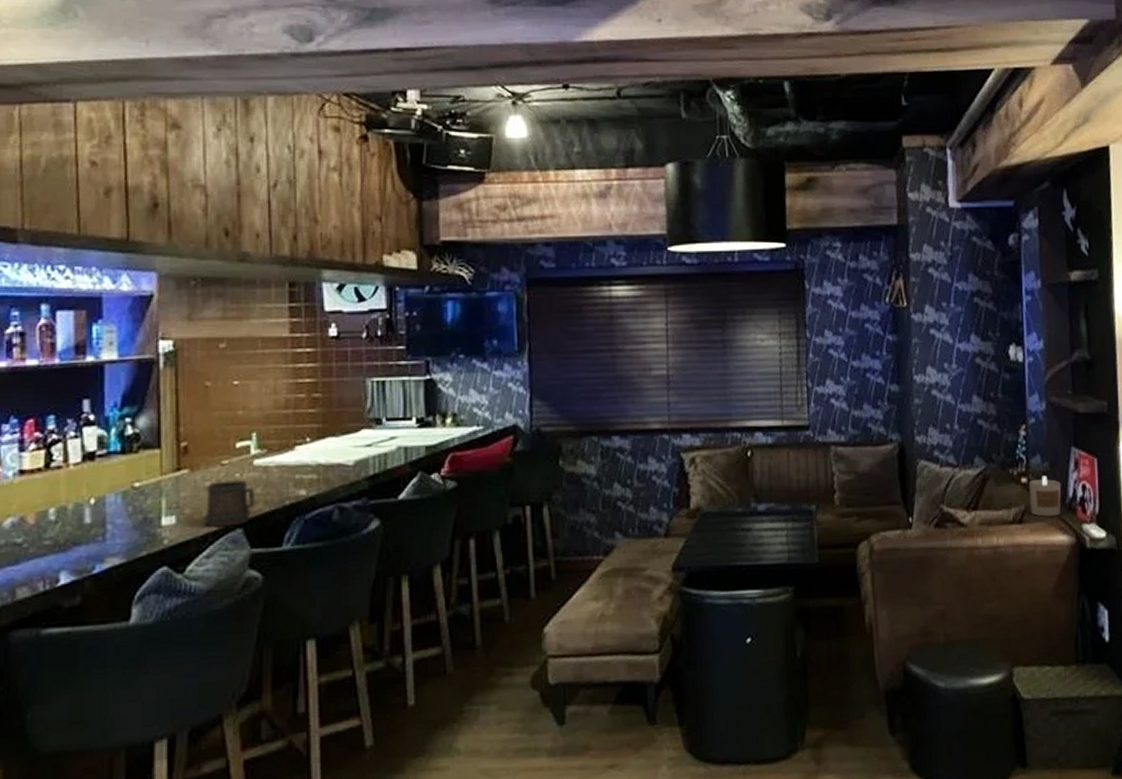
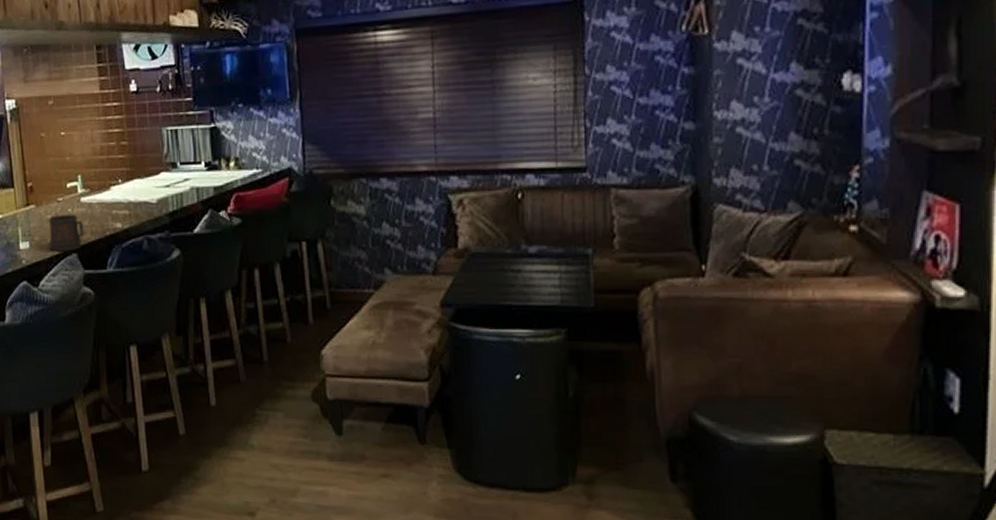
candle: present [1028,475,1062,517] -> none [859,223,905,270]

